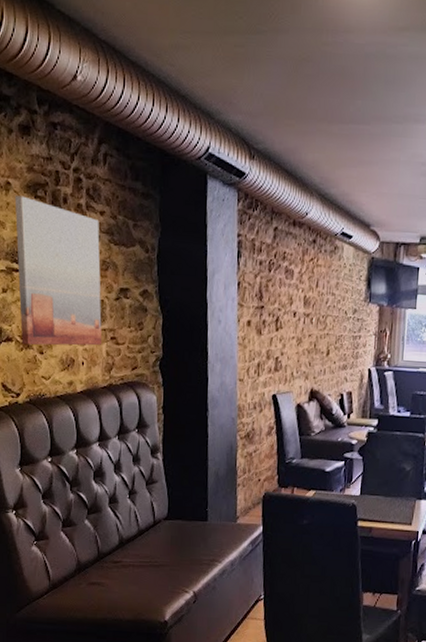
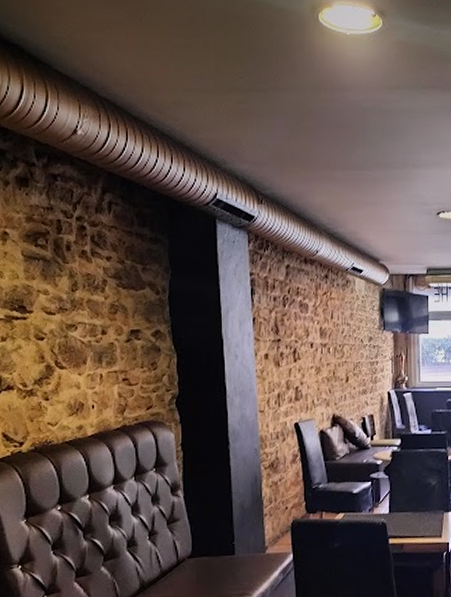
wall art: present [14,195,103,346] -> none [13,245,114,392]

